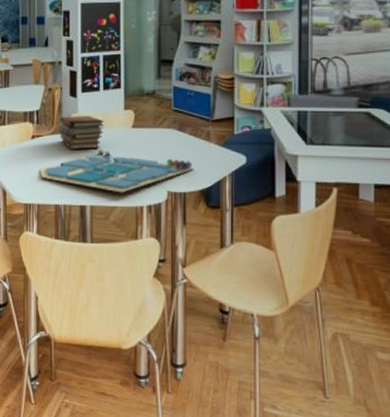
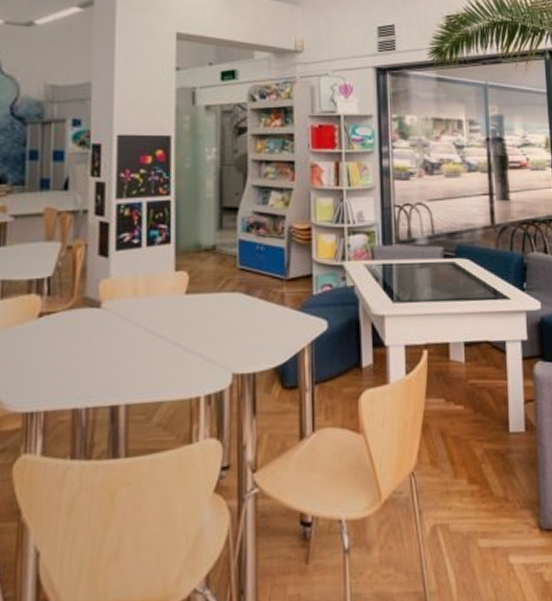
board game: present [40,151,195,193] -> none [50,327,267,383]
book stack: present [58,116,105,149] -> none [80,281,148,328]

